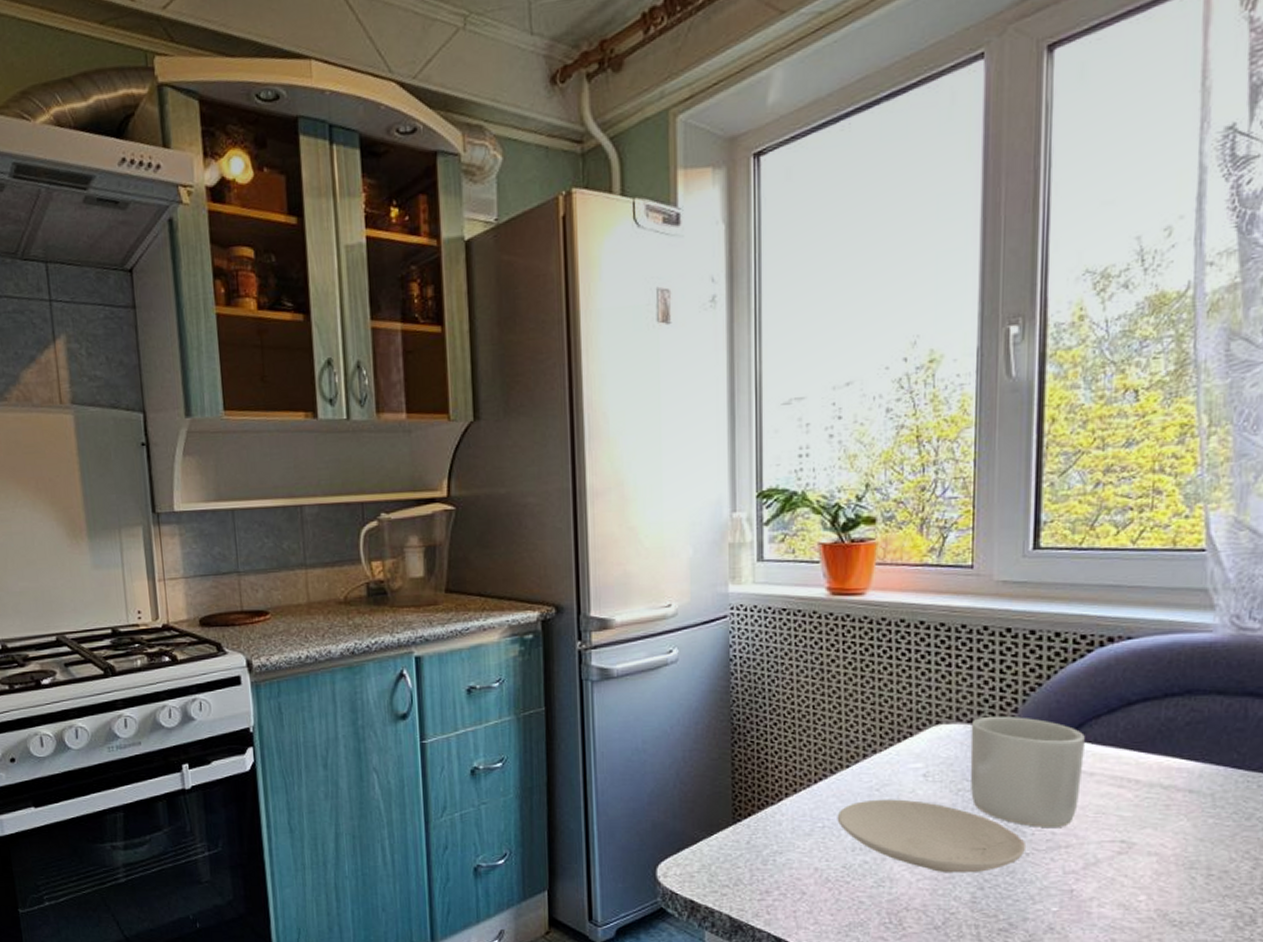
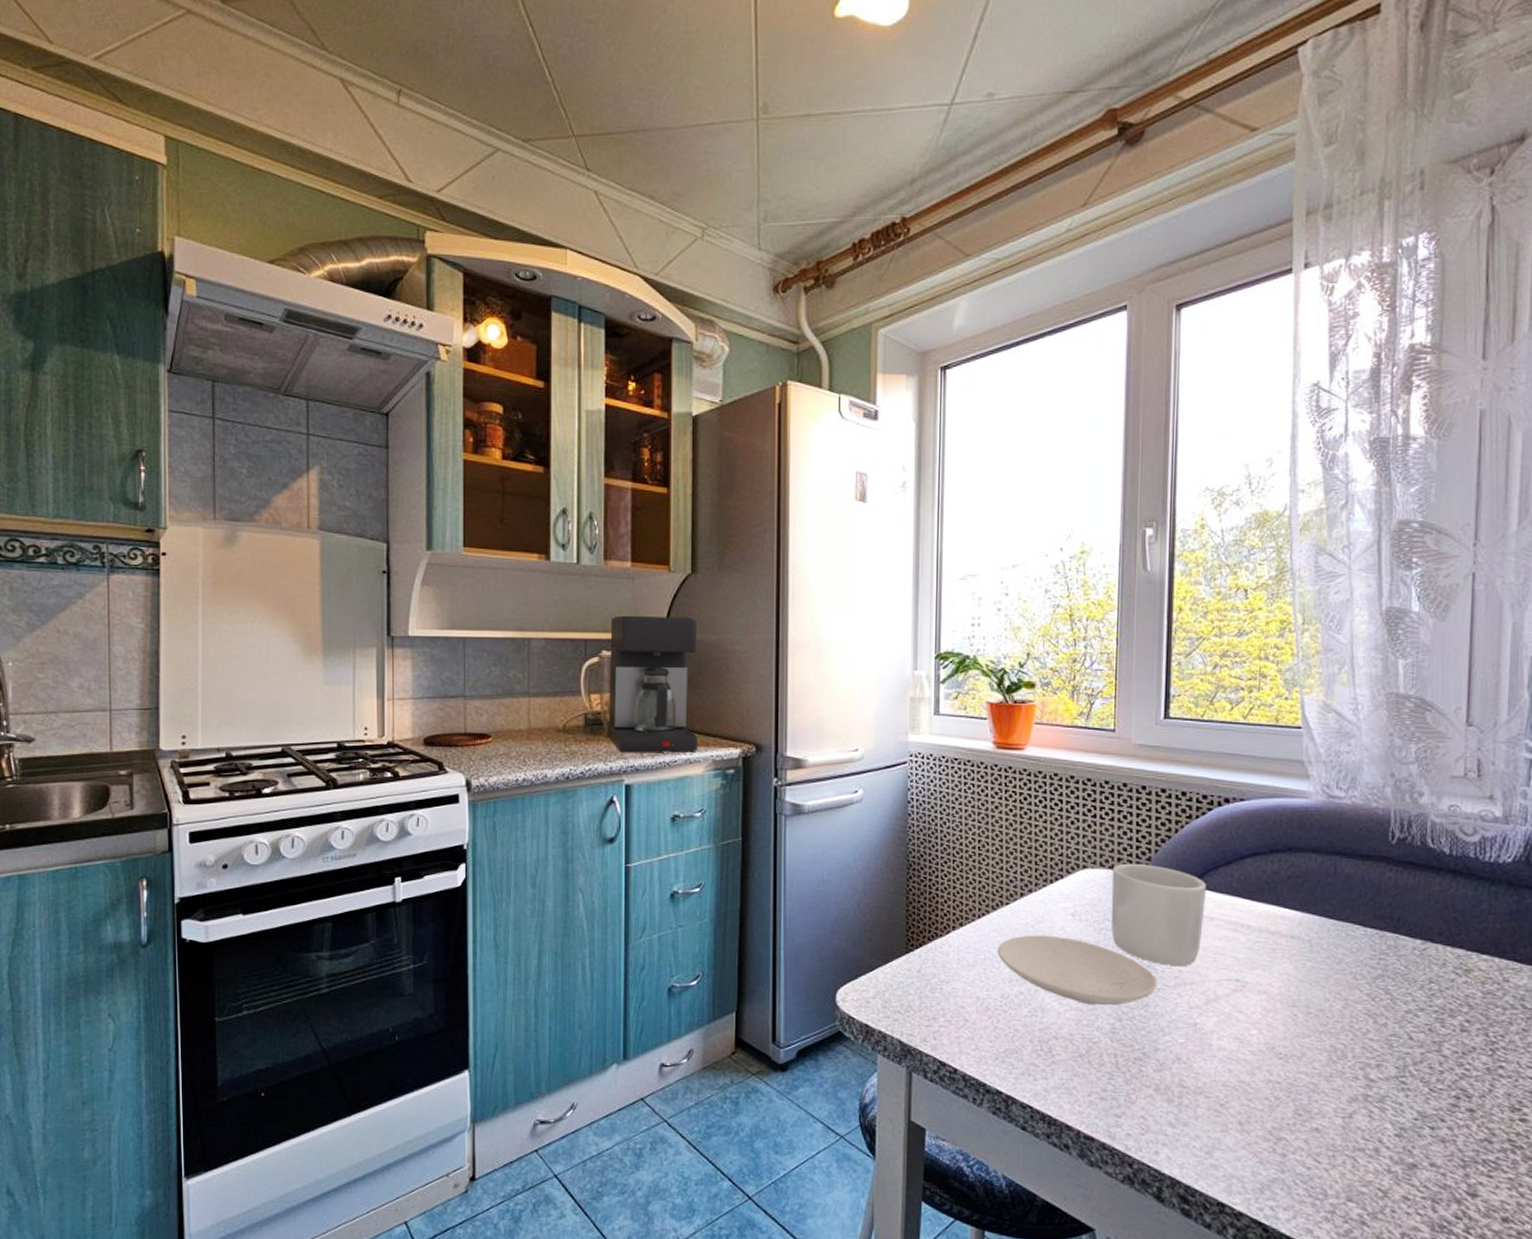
coffee maker: none [388,469,492,623] -> present [607,615,698,753]

